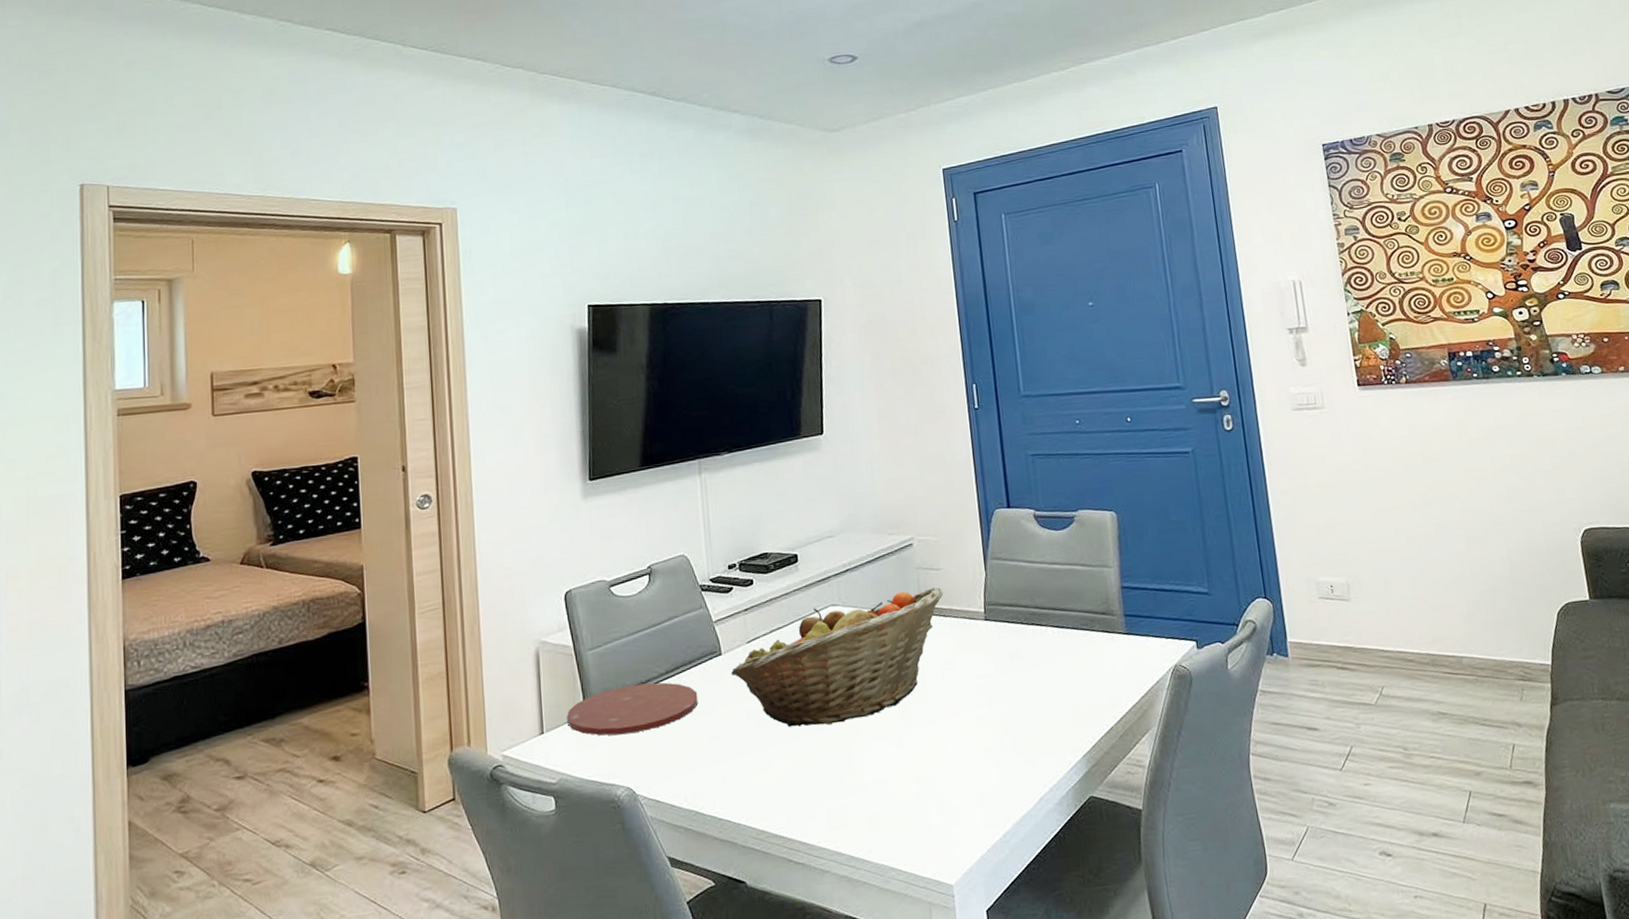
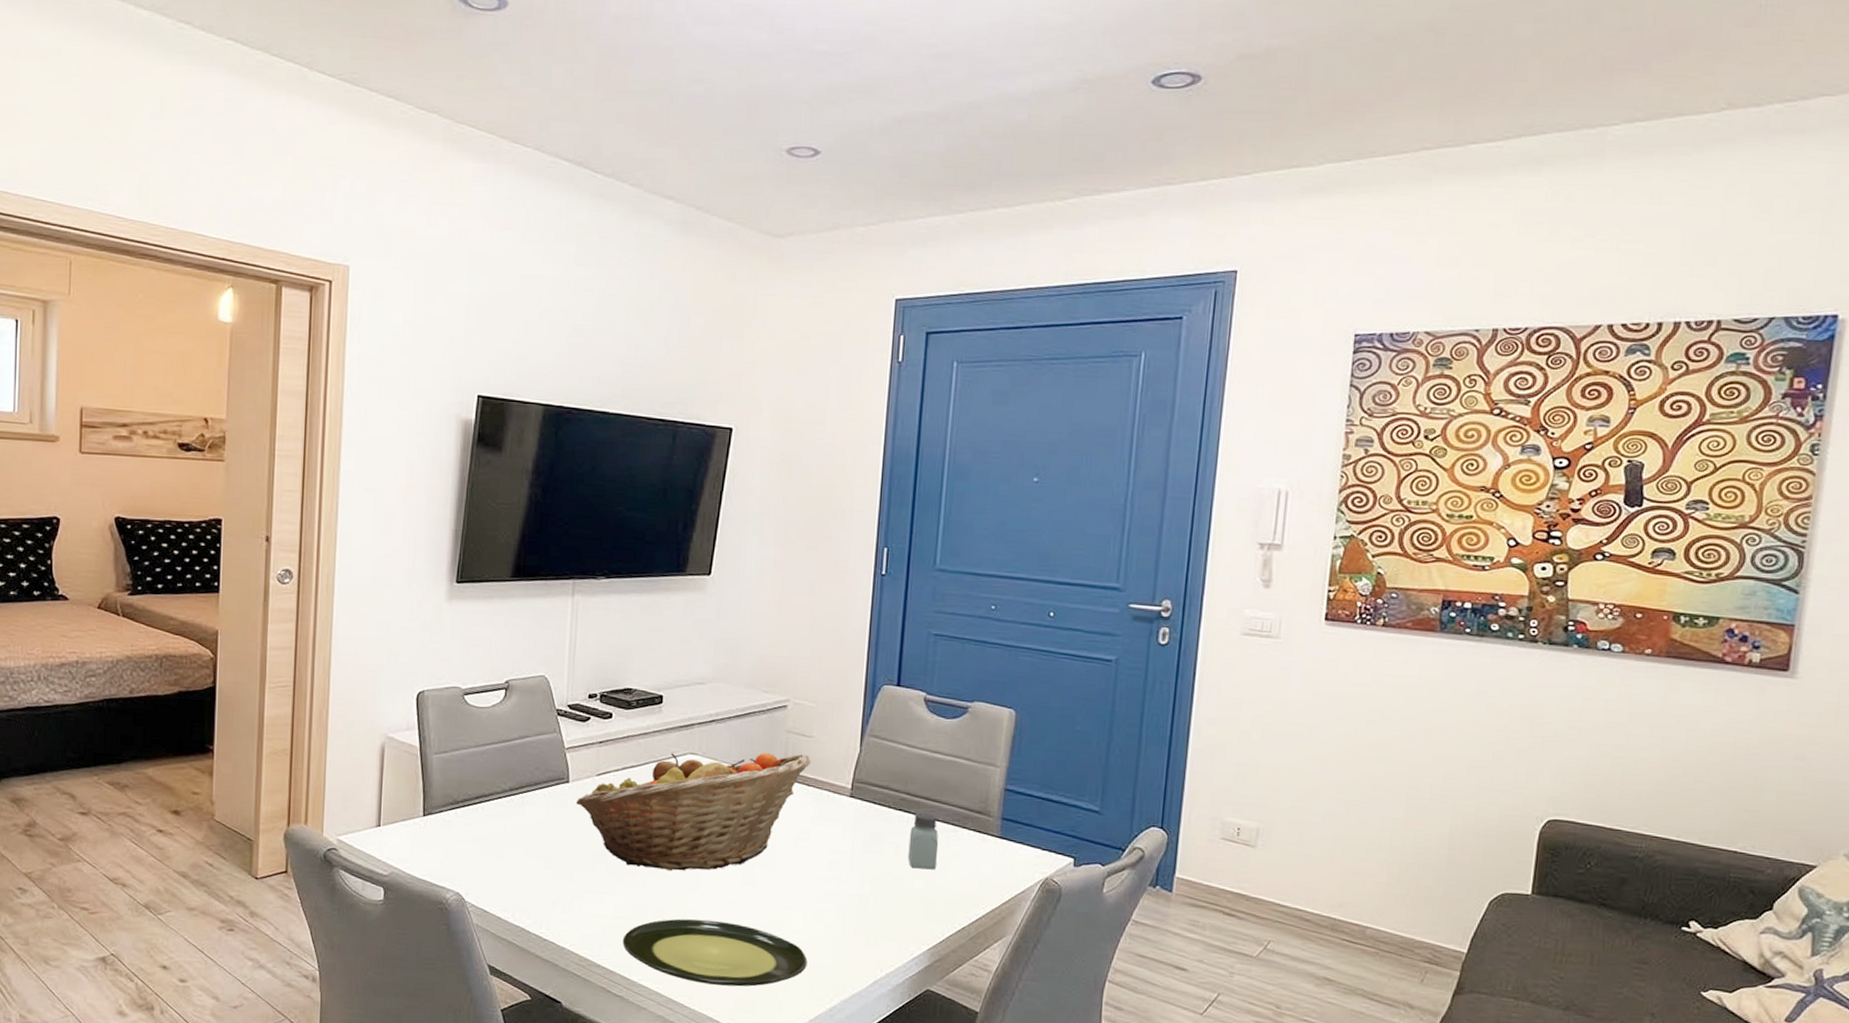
plate: present [566,682,699,736] -> none [404,795,539,842]
plate: none [795,765,975,834] -> present [622,918,808,987]
saltshaker: none [1045,622,1075,678] -> present [908,812,939,870]

